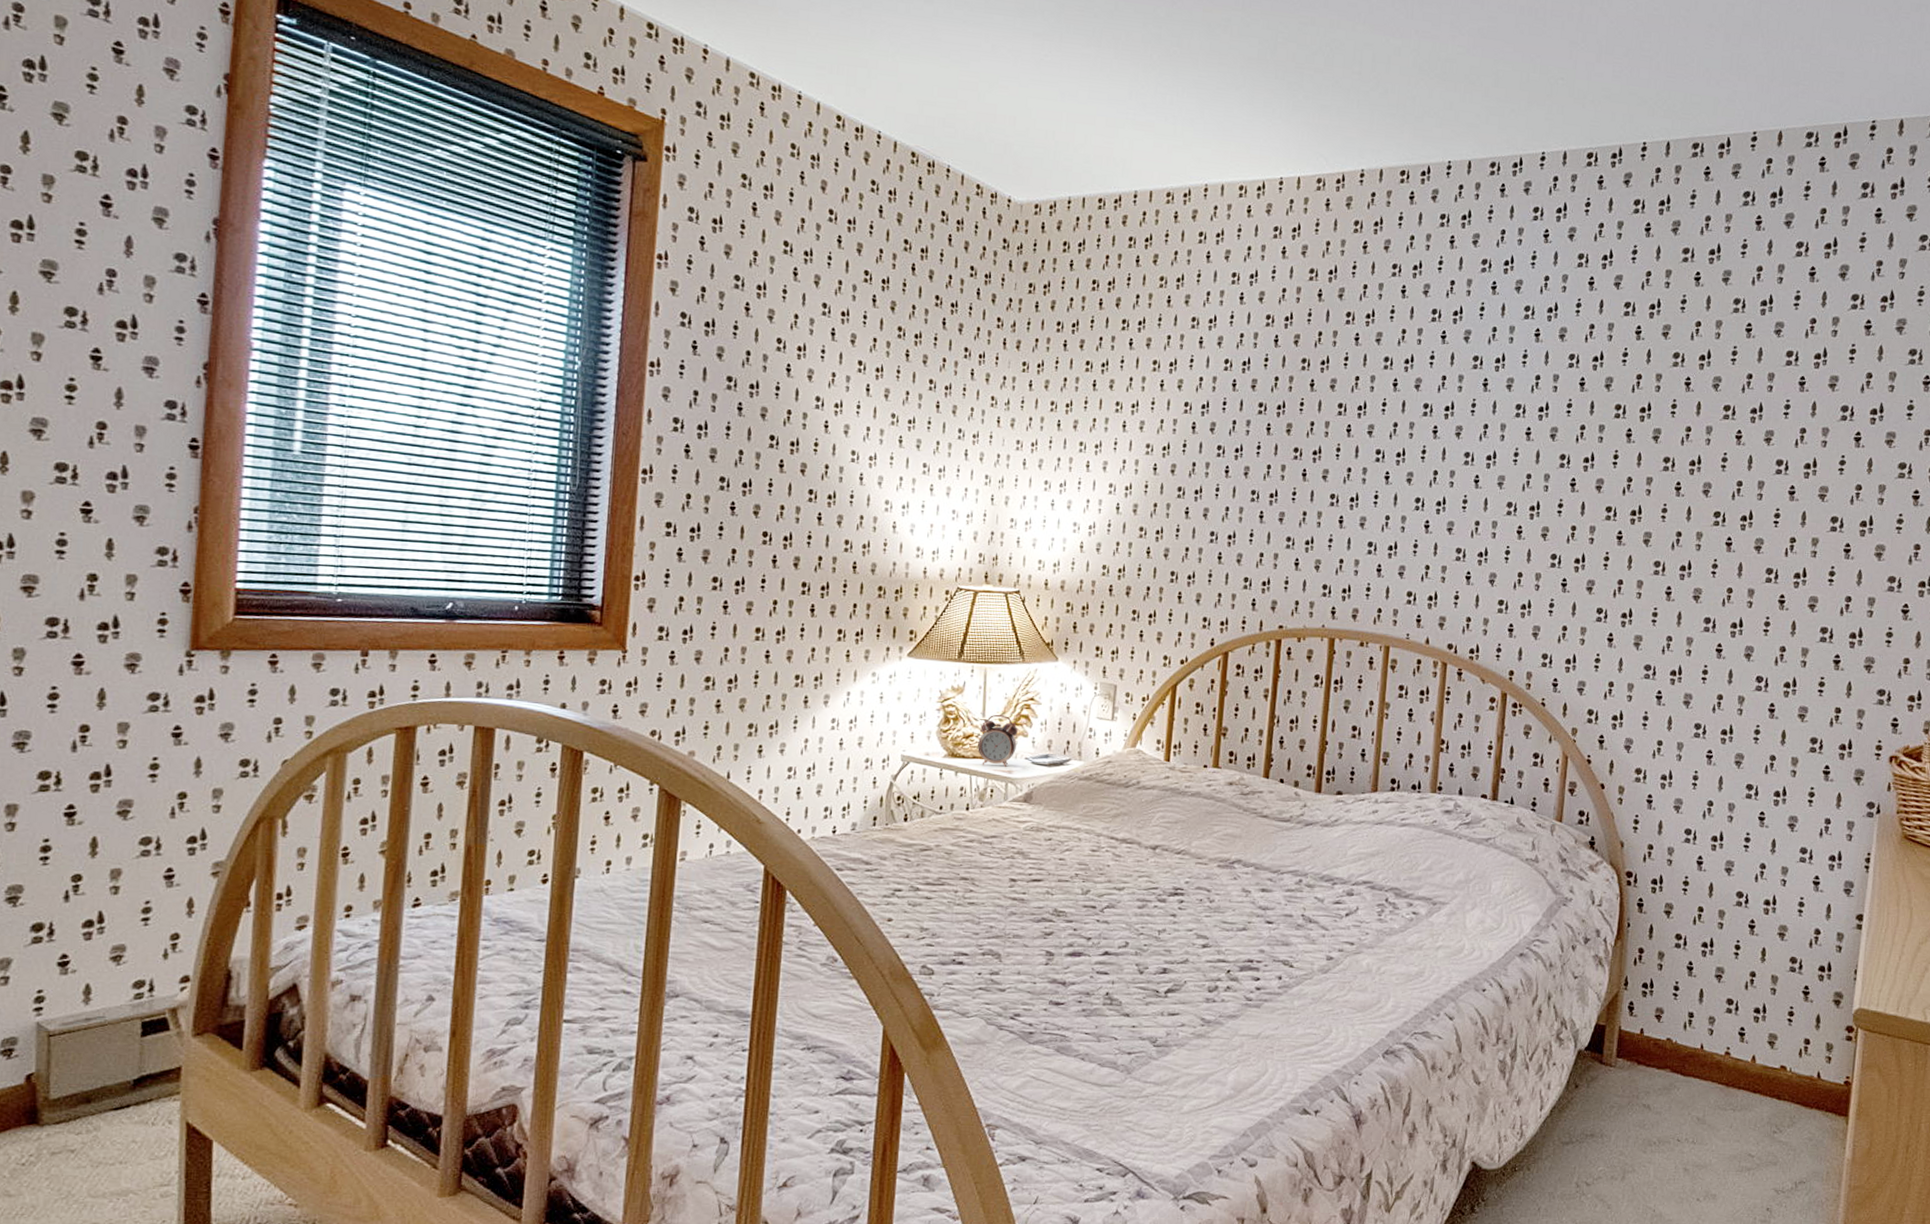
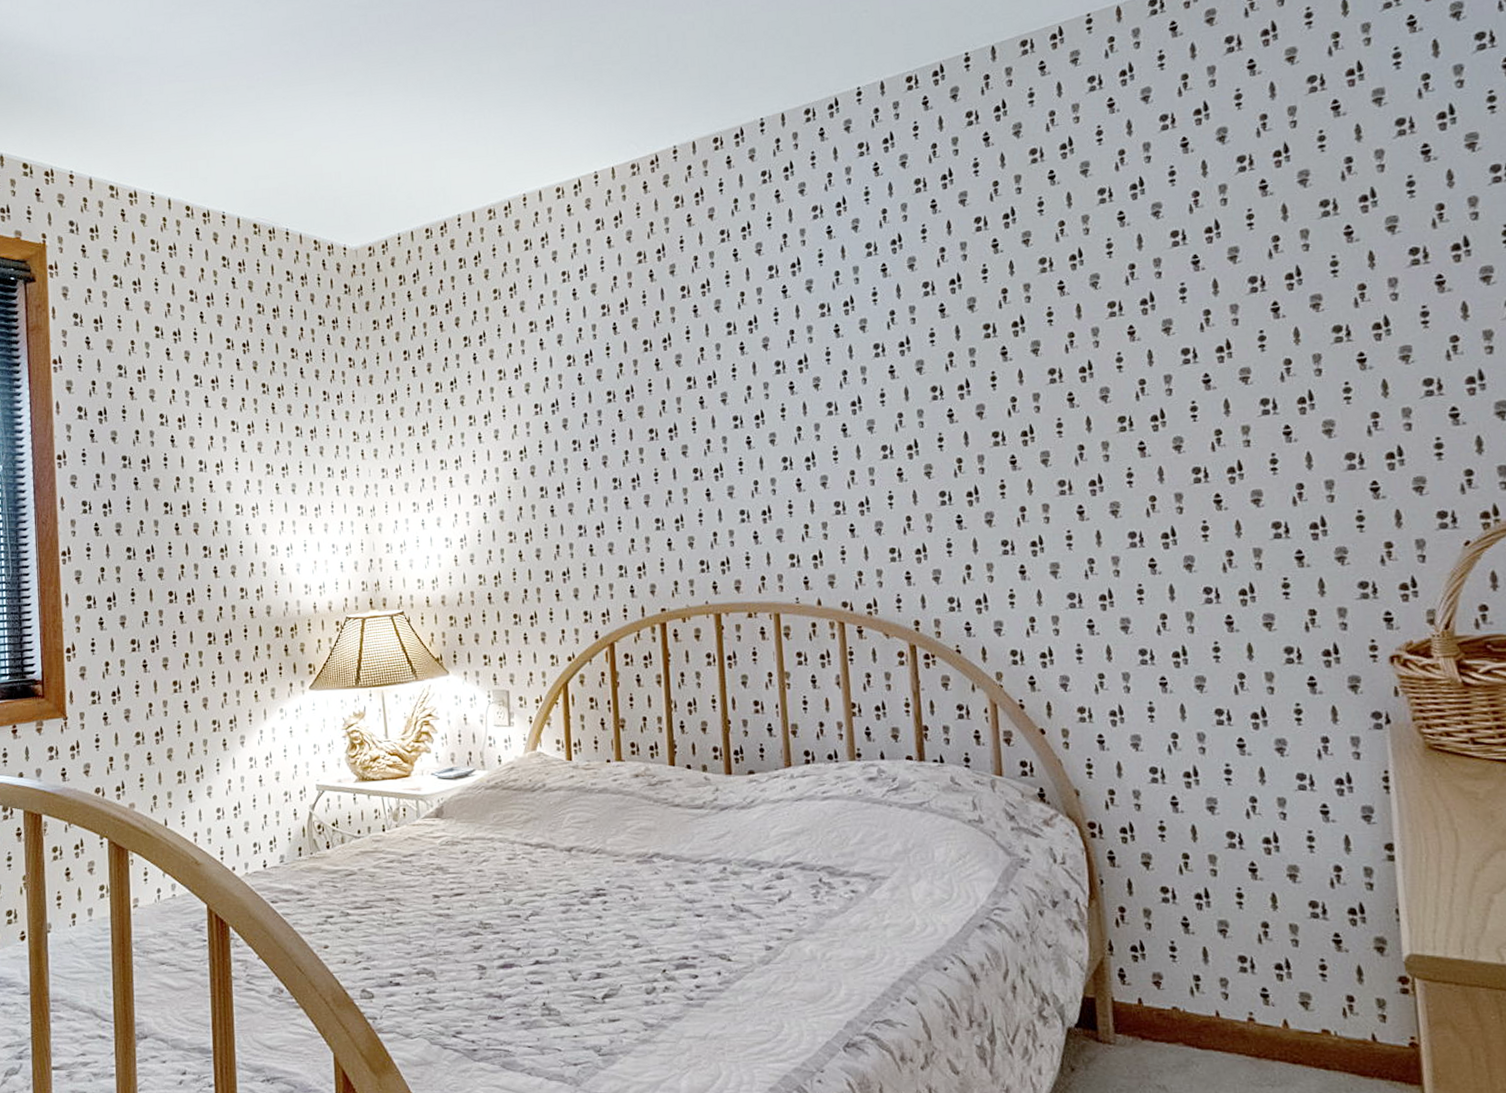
alarm clock: present [978,714,1019,768] -> none [385,734,422,786]

